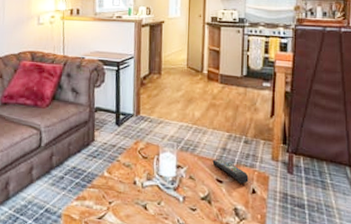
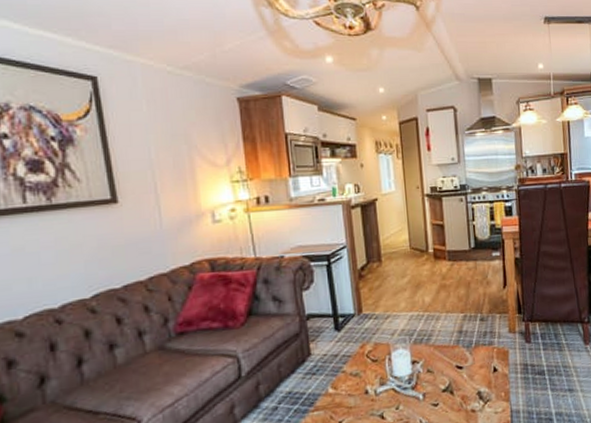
remote control: present [212,158,249,184] -> none [449,342,489,365]

